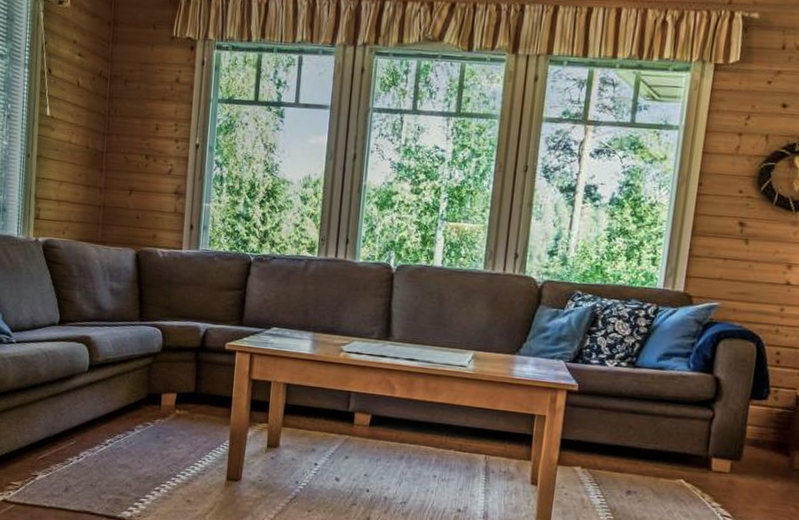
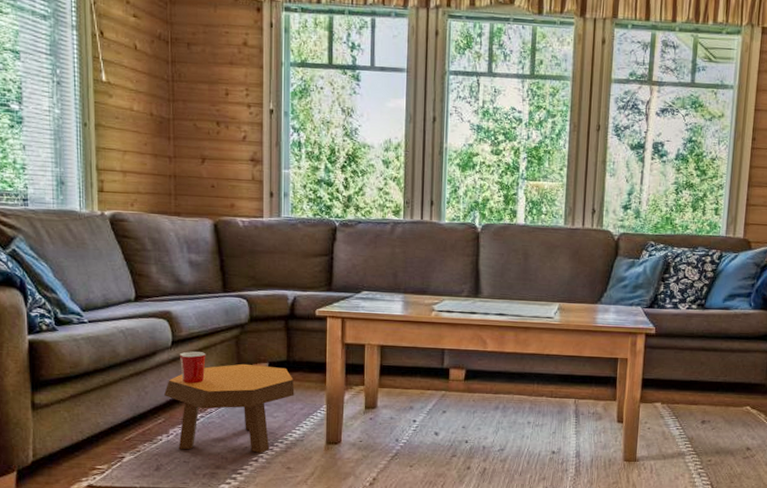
footstool: none [78,392,200,484] -> present [164,363,295,453]
mug: none [94,377,119,409] -> present [179,351,206,384]

